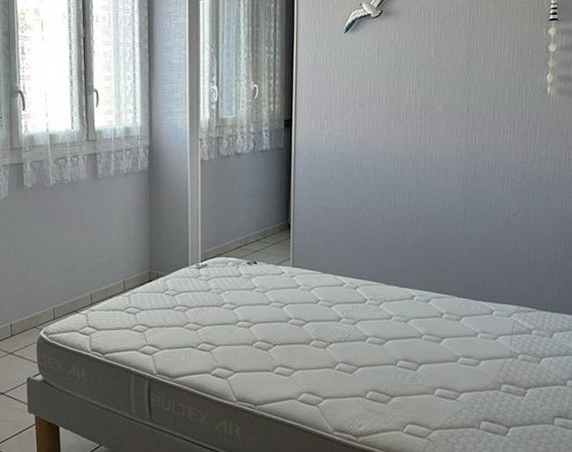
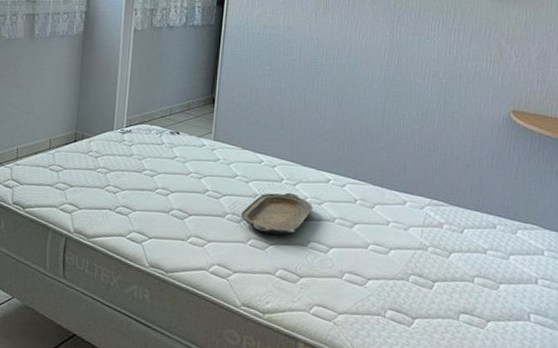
serving tray: none [326,313,399,356] -> present [240,192,313,235]

